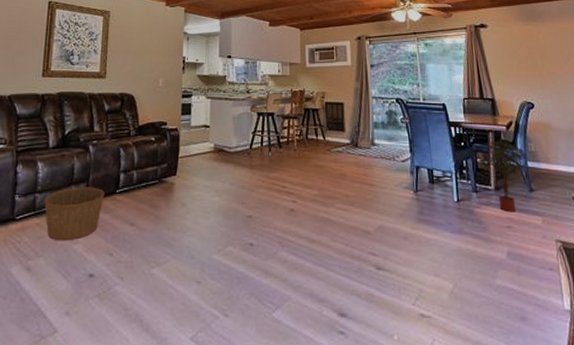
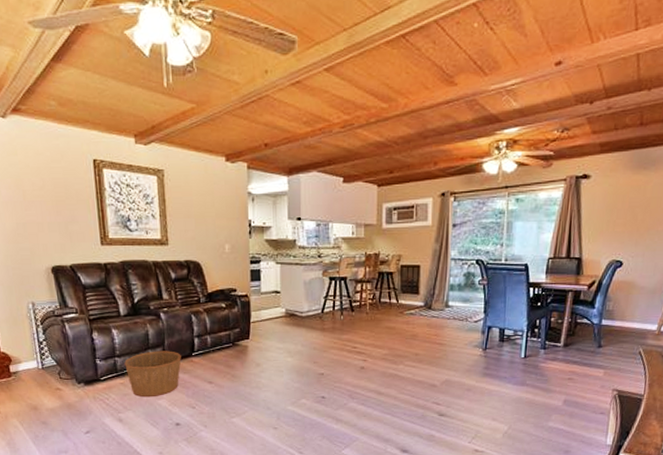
potted tree: present [485,140,528,212] -> none [559,299,603,366]

